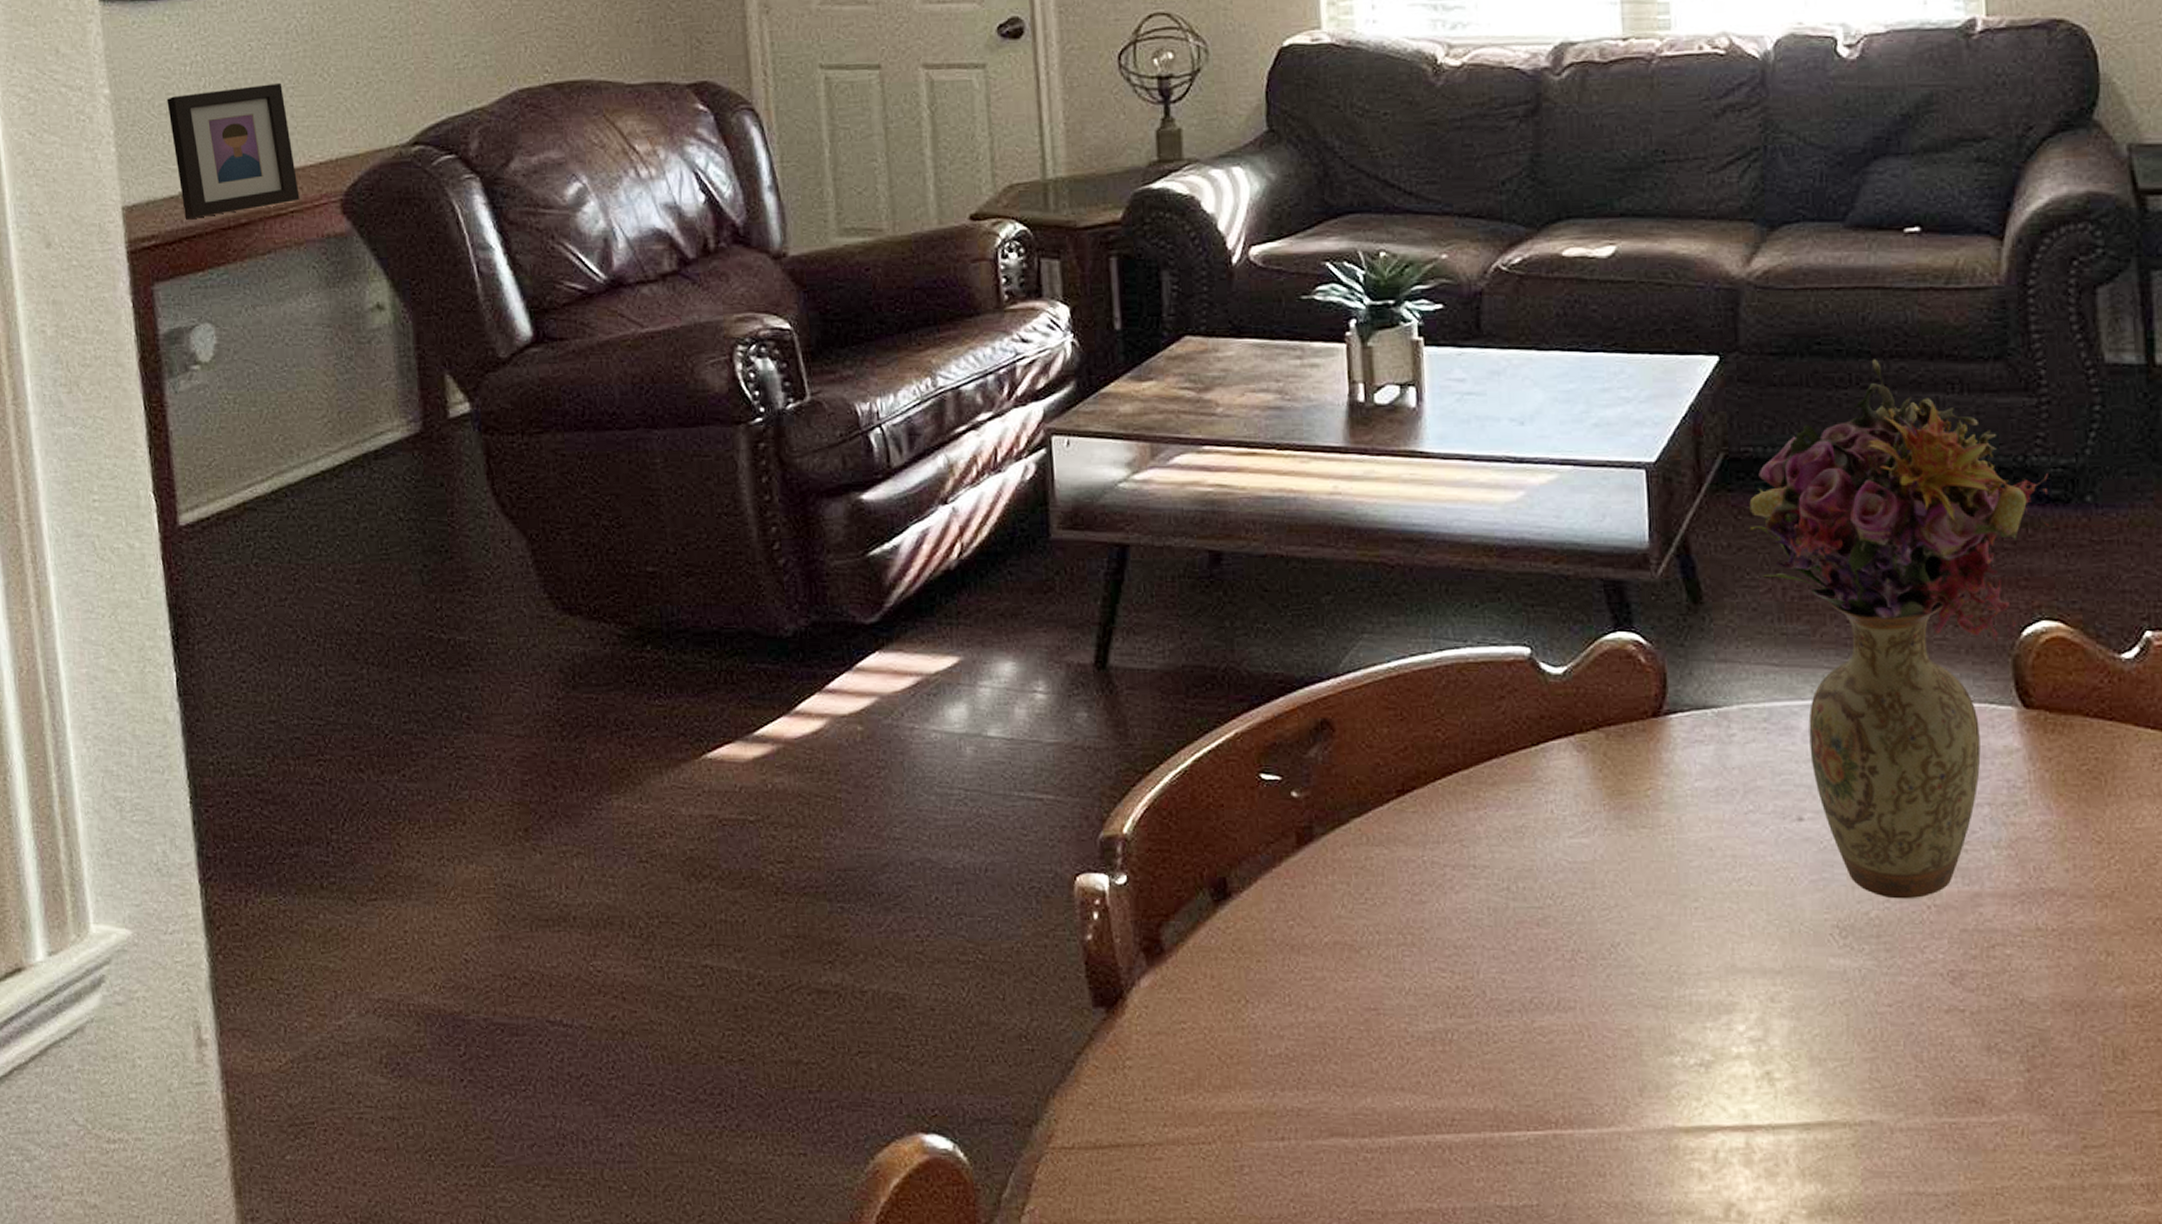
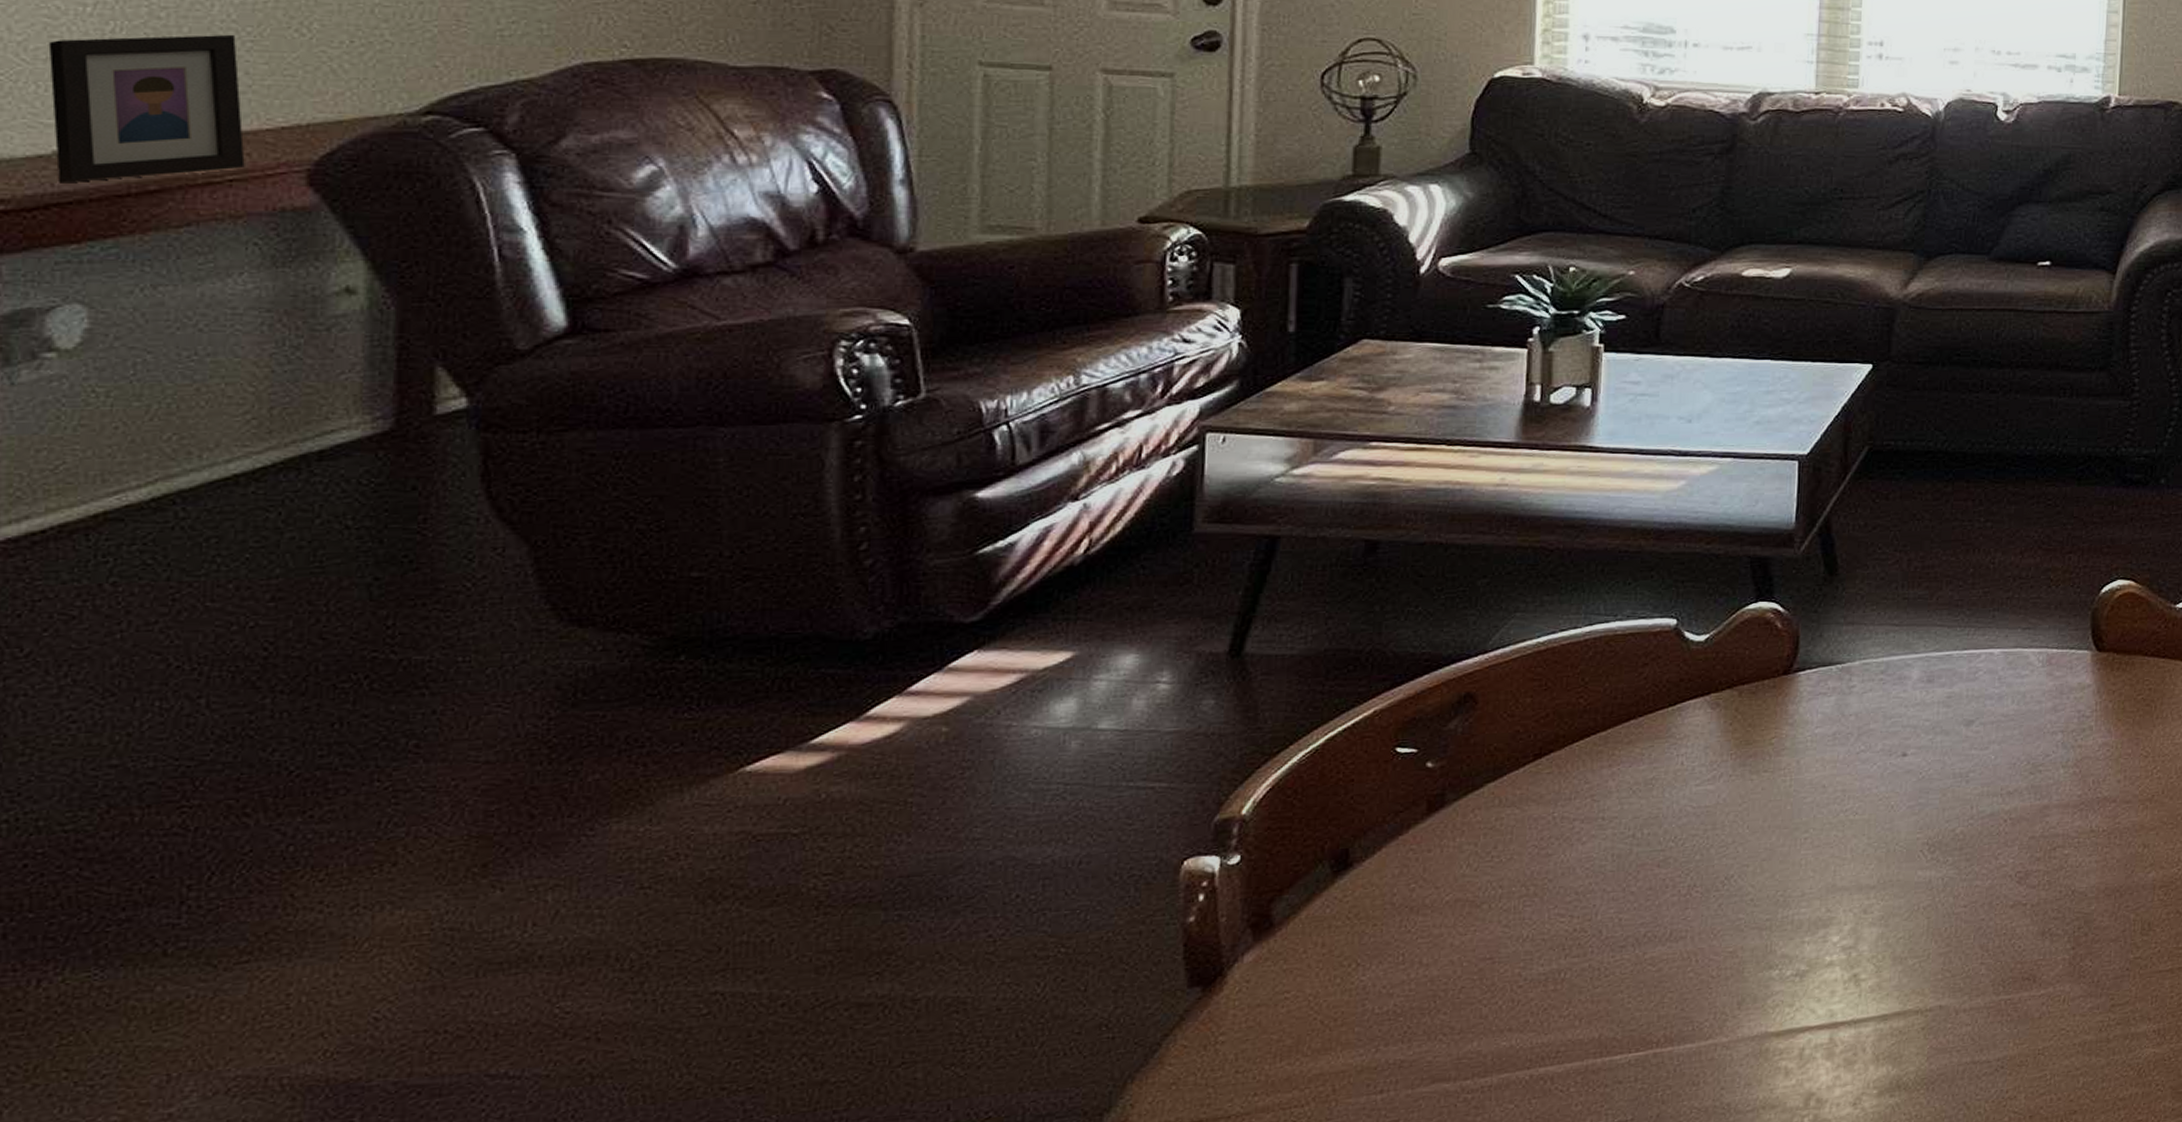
flower arrangement: present [1748,359,2050,899] -> none [1883,368,2133,816]

